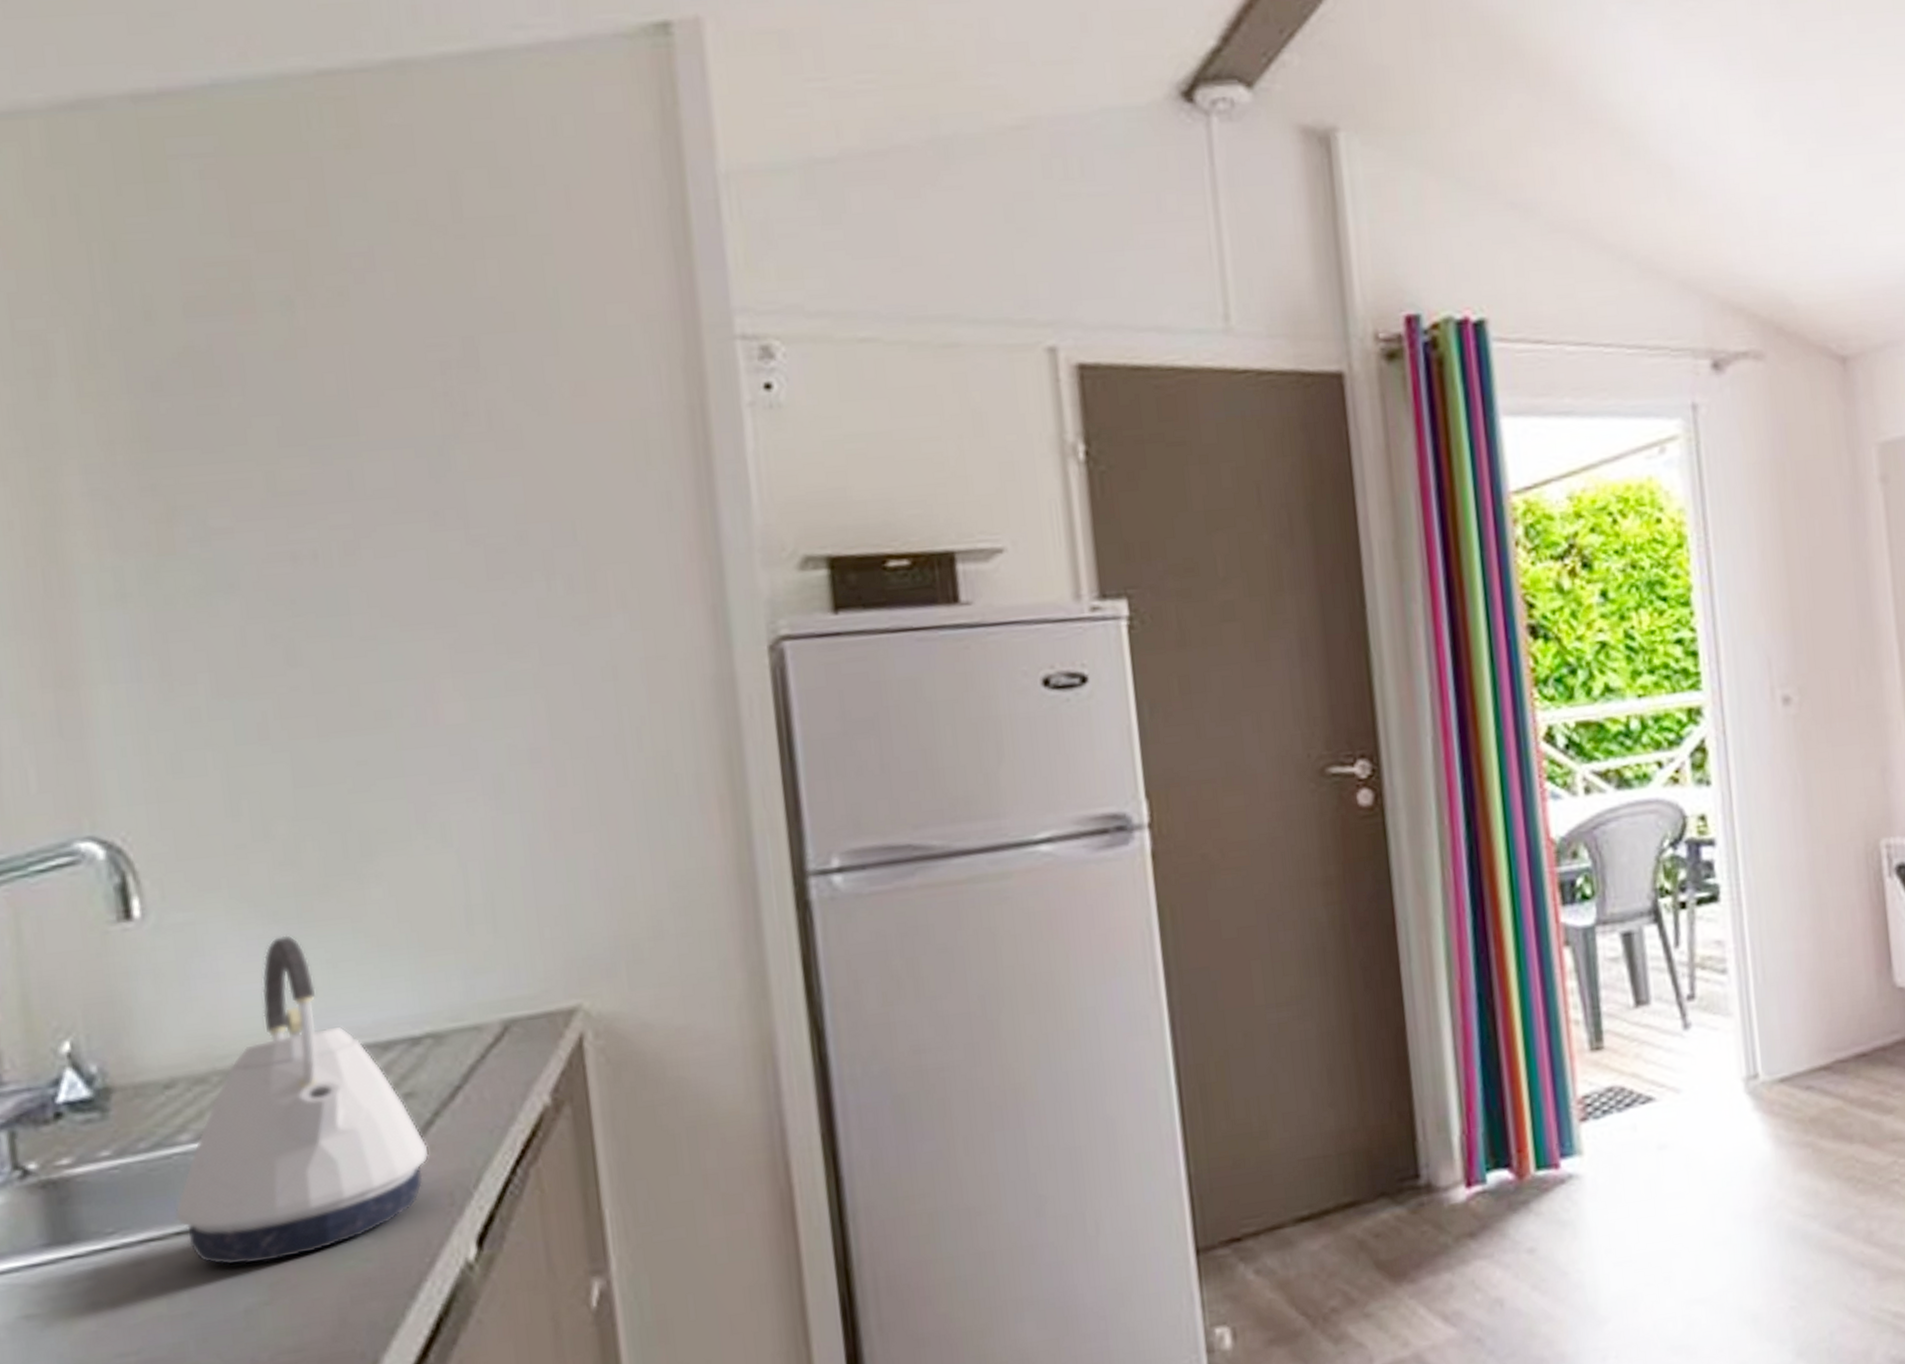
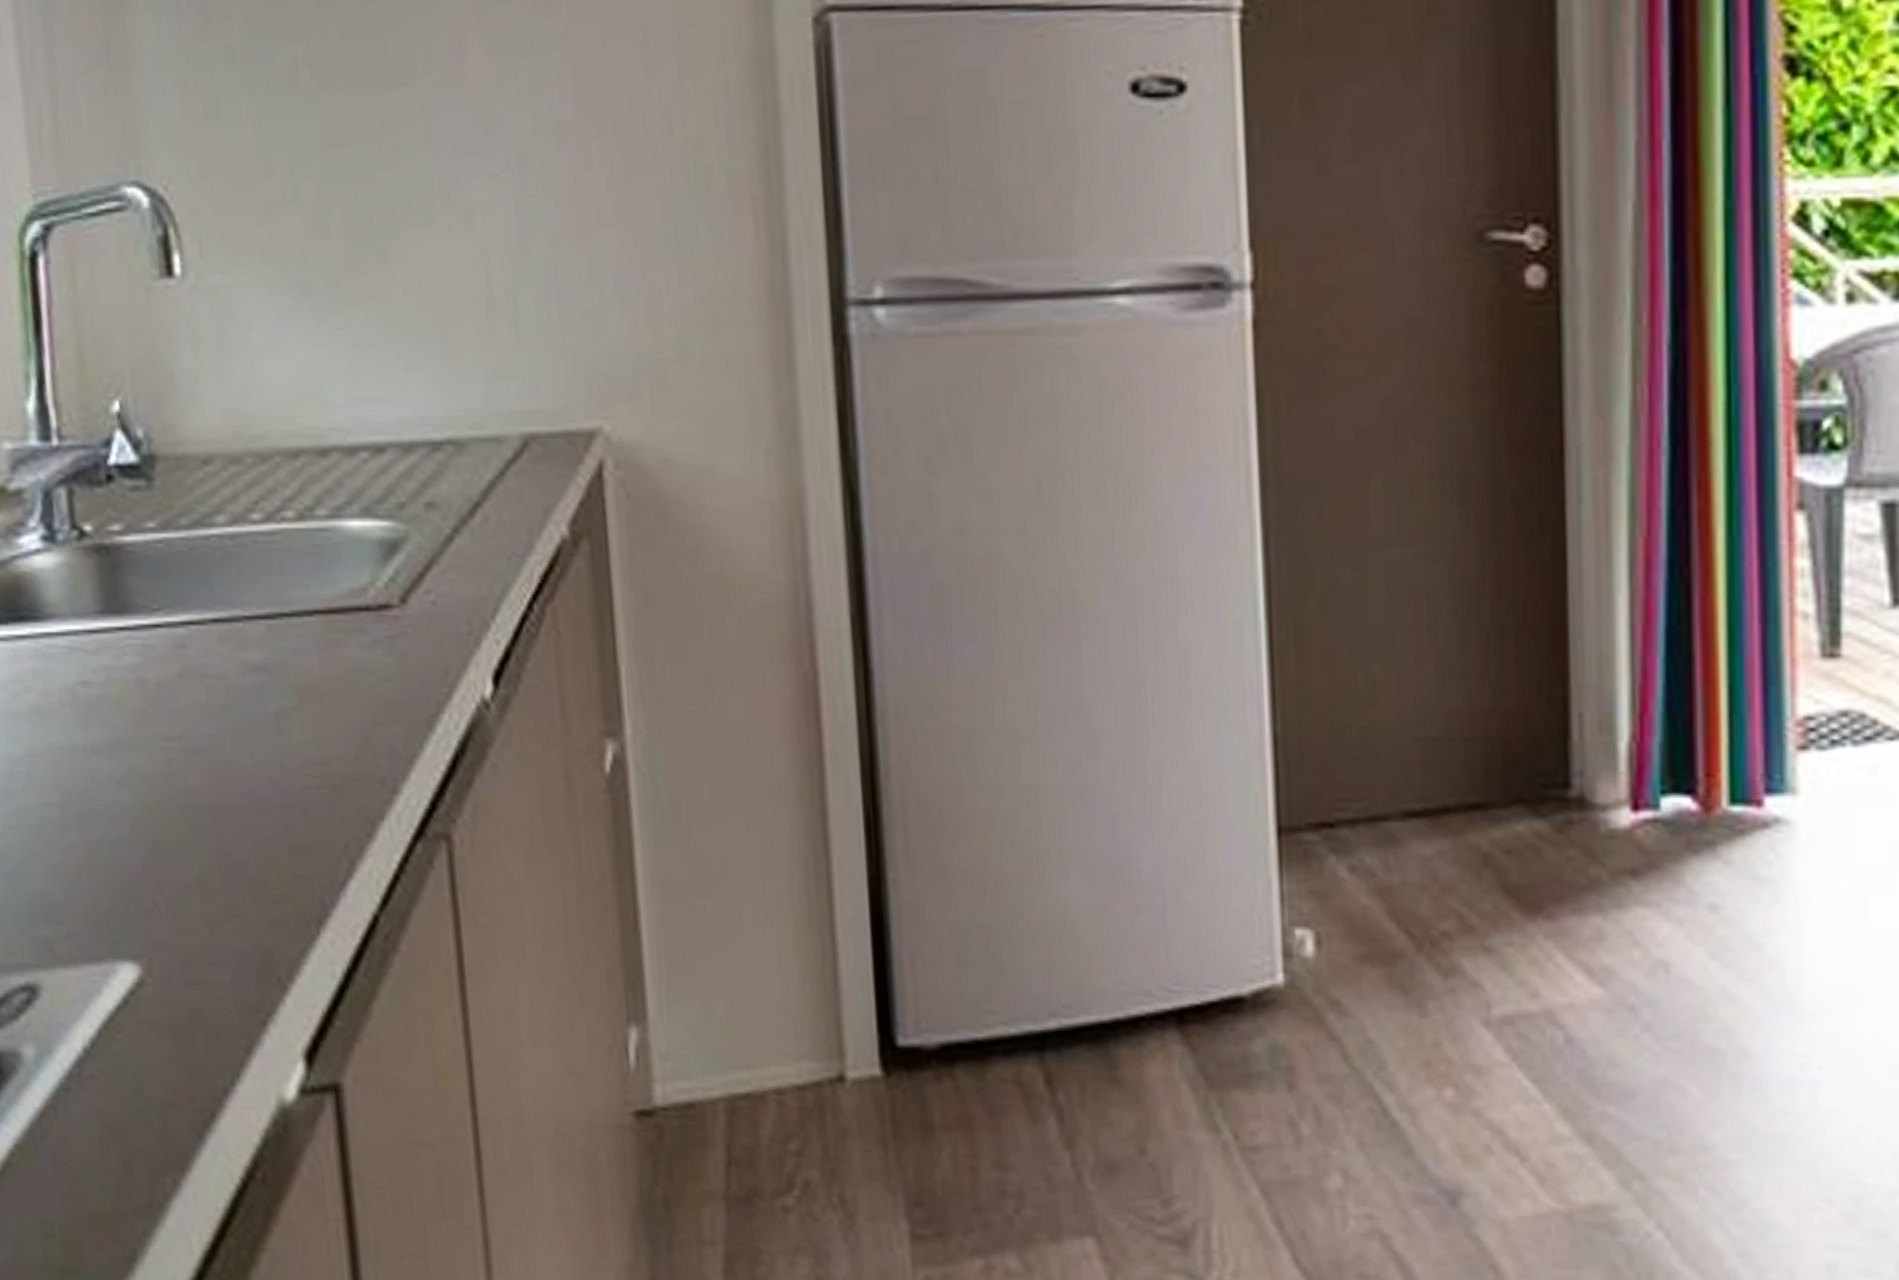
kettle: present [175,935,429,1265] -> none [213,311,448,666]

